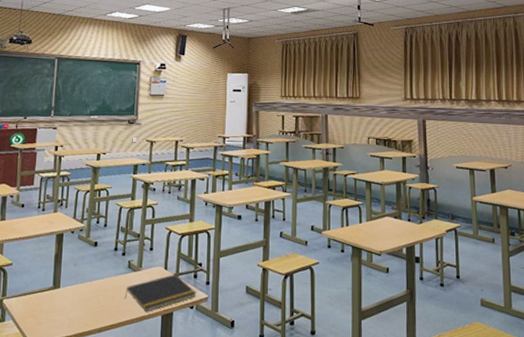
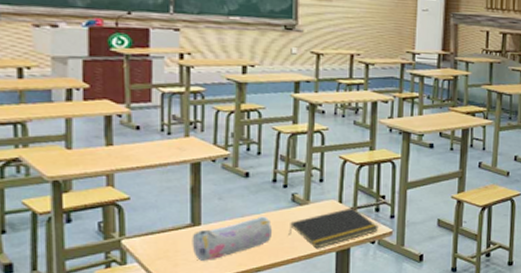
pencil case: none [52,281,113,320] -> present [192,216,273,261]

